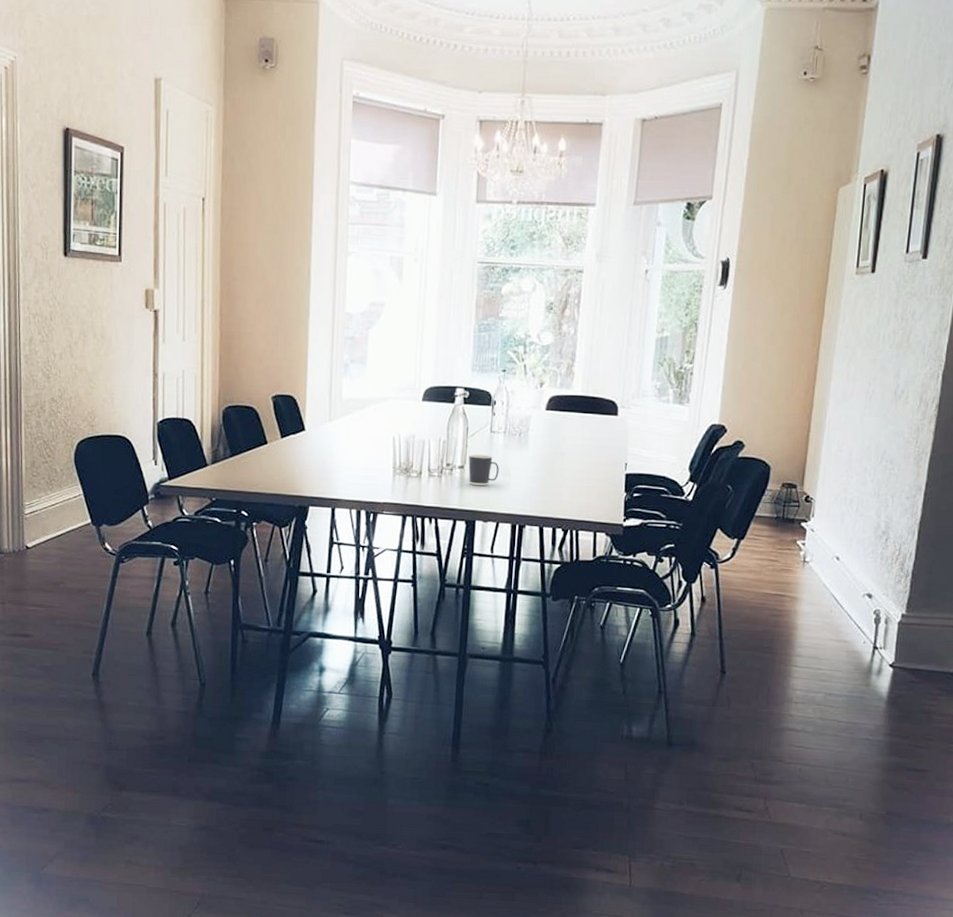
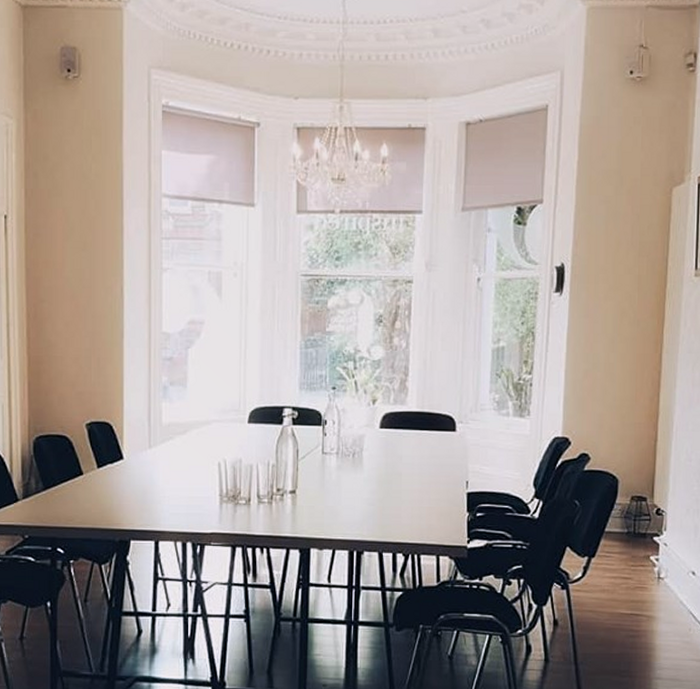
mug: present [468,454,499,486] -> none [300,478,333,512]

